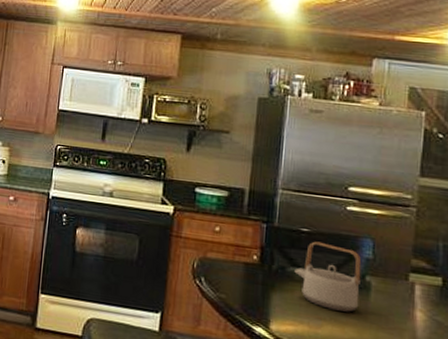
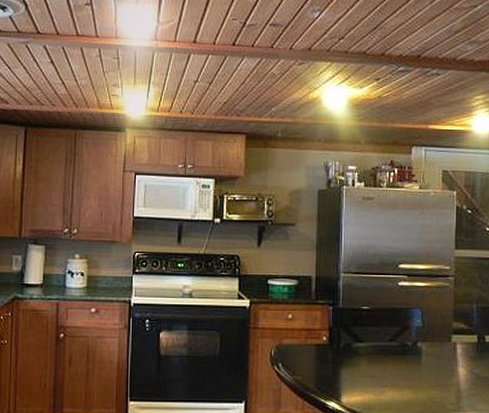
teapot: present [294,241,361,312] -> none [359,317,413,377]

